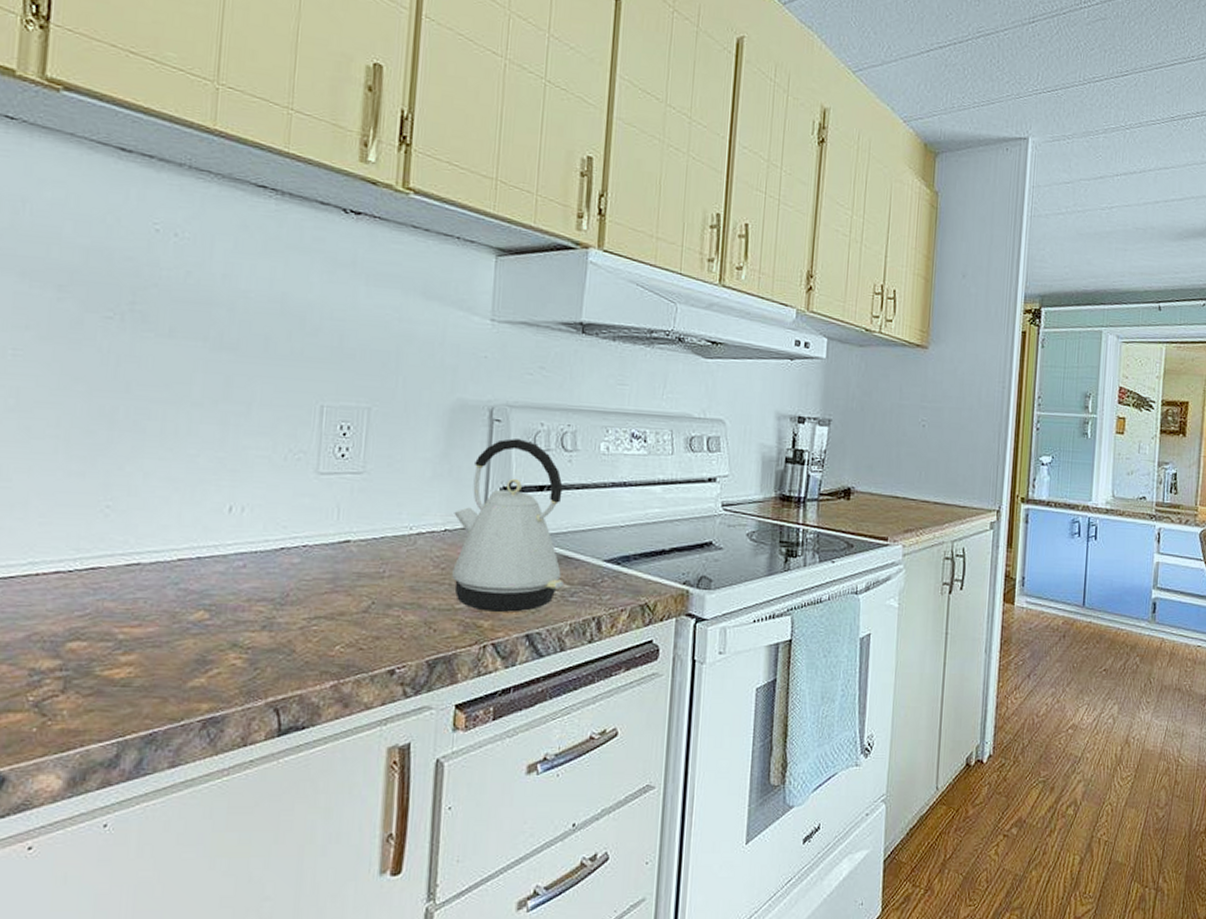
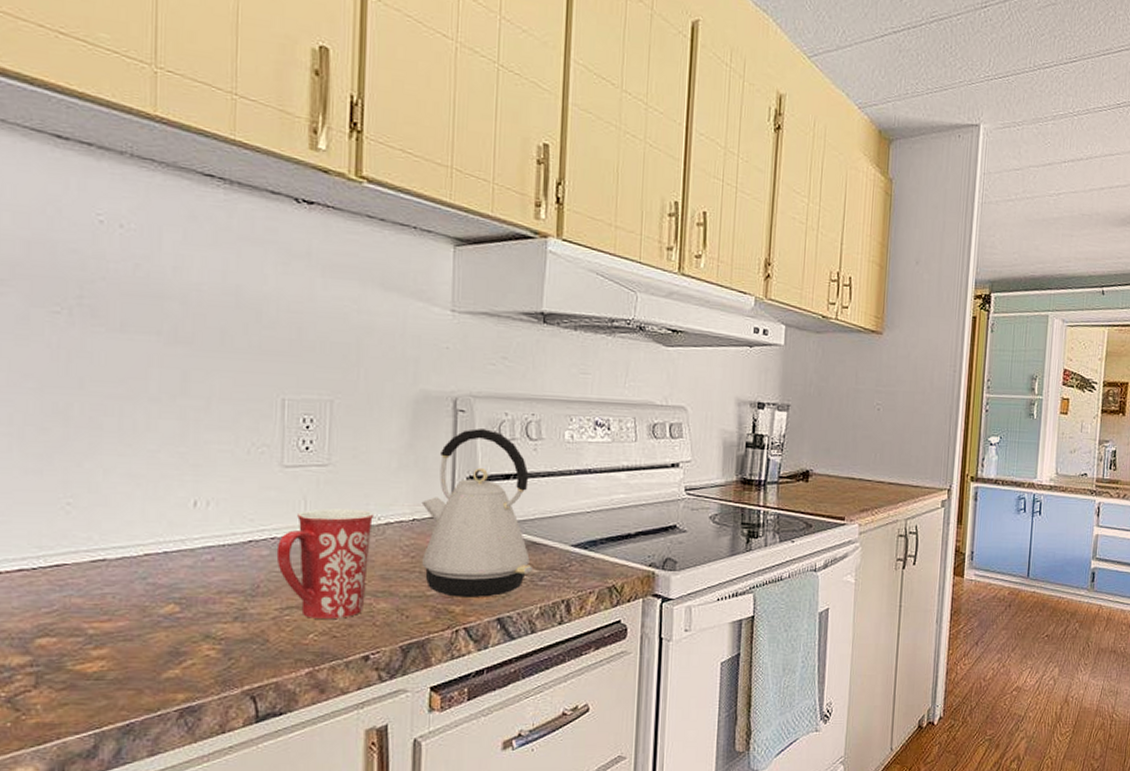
mug: none [307,517,407,631] -> present [276,508,375,620]

